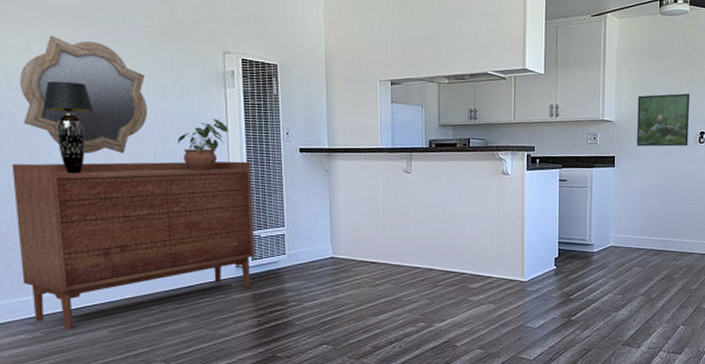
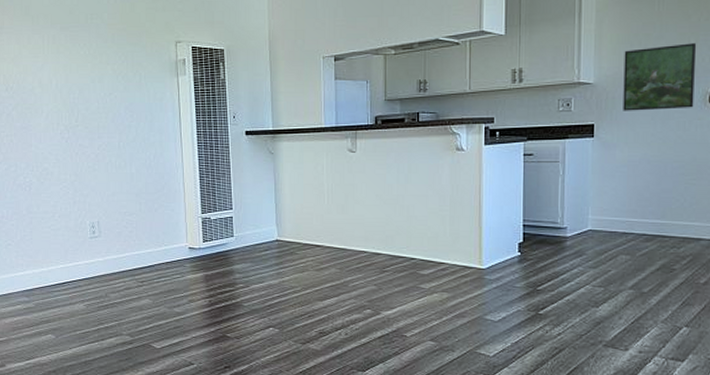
sideboard: present [11,161,255,330] -> none [9,146,206,303]
mirror: present [19,35,148,154] -> none [14,40,113,145]
table lamp: present [42,81,95,174] -> none [31,80,70,163]
potted plant: present [178,118,228,171] -> none [138,106,181,157]

